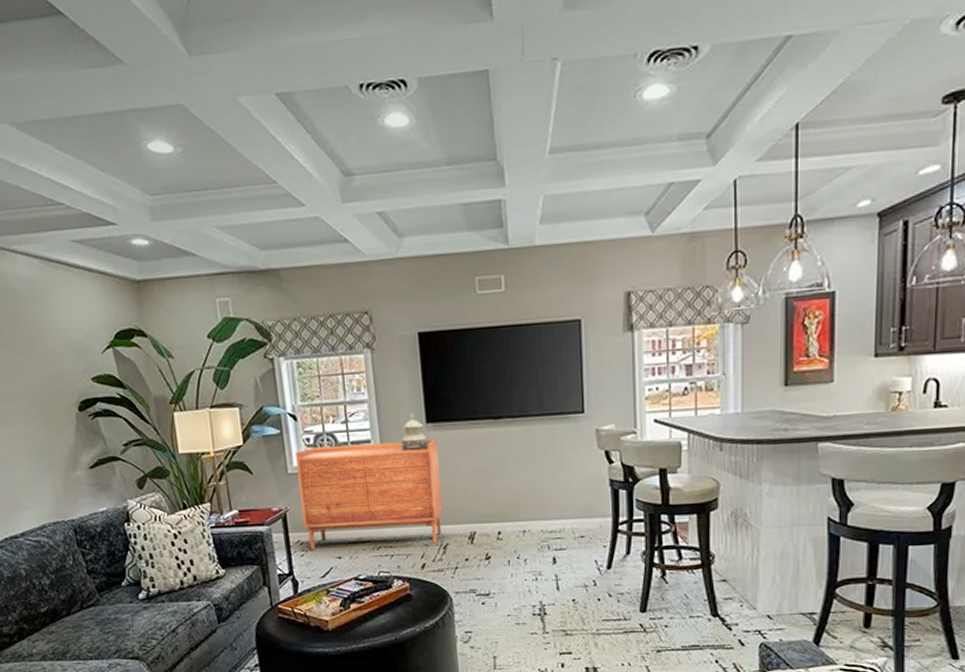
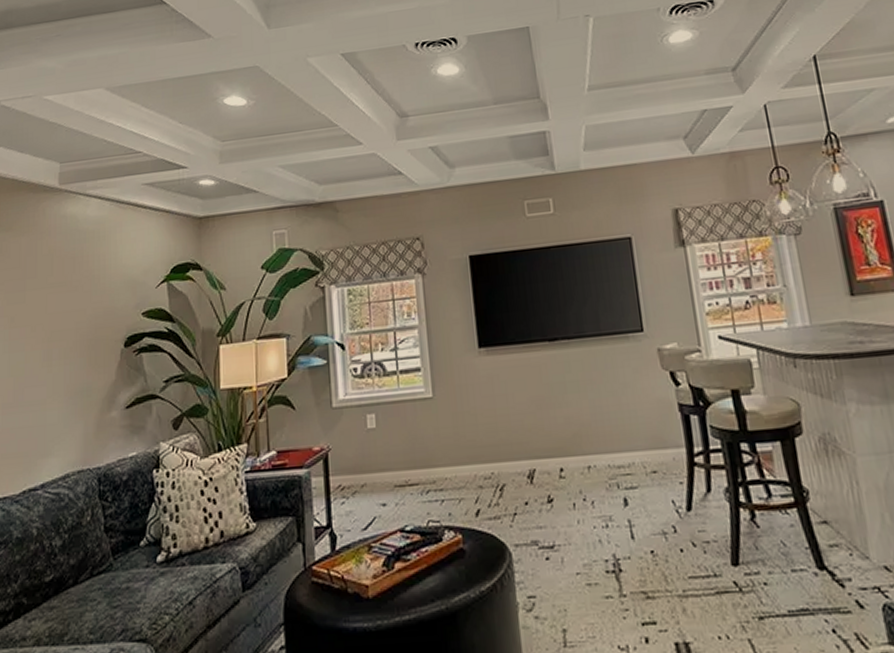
sideboard: present [295,439,443,551] -> none [341,364,498,498]
decorative urn: present [401,412,428,452] -> none [452,337,481,380]

